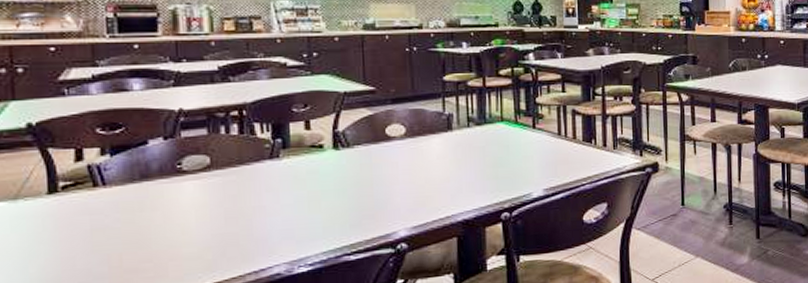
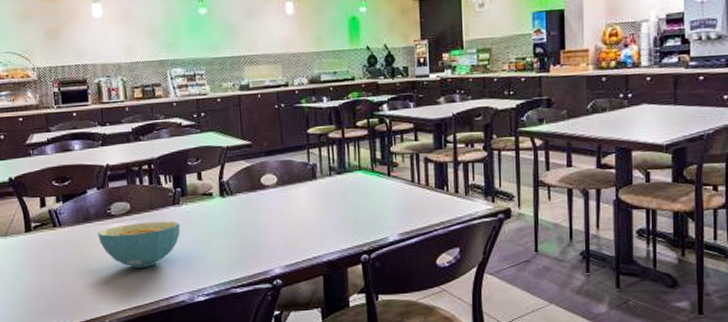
cereal bowl: none [160,177,279,237] -> present [97,221,181,269]

